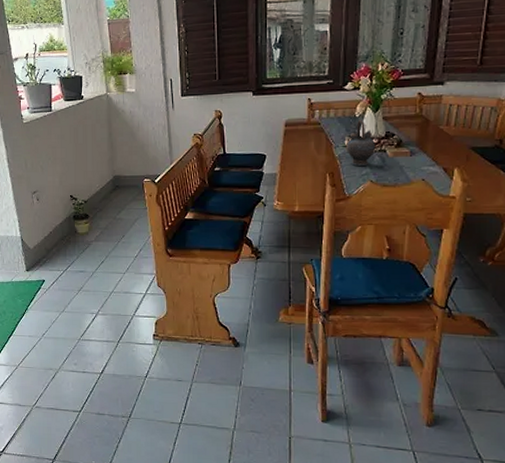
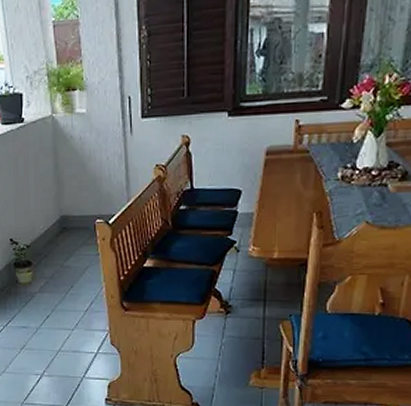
teapot: present [347,119,376,166] -> none [339,145,376,203]

